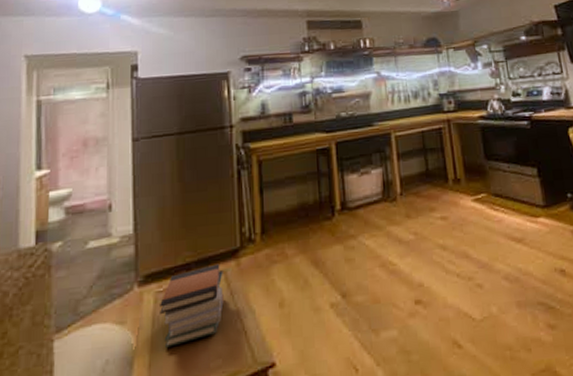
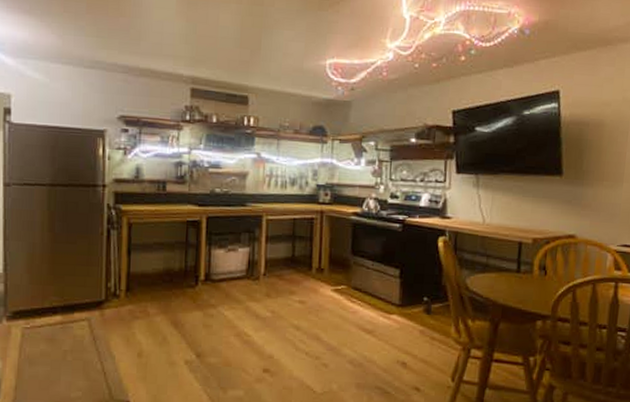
book stack: present [160,263,224,348] -> none [26,311,87,376]

